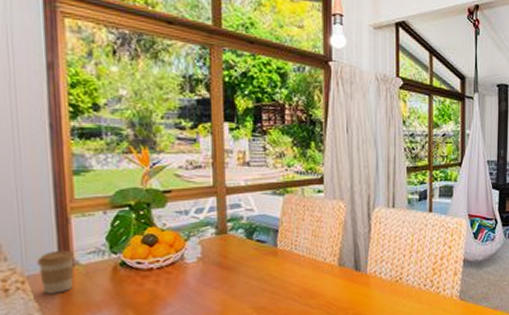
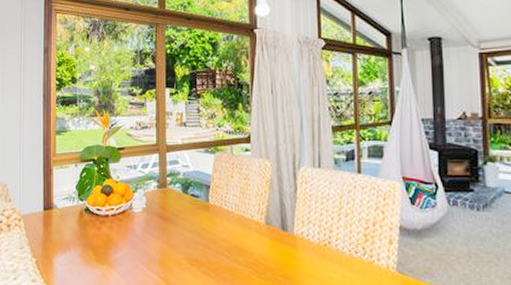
coffee cup: present [37,249,76,294] -> none [29,195,55,231]

